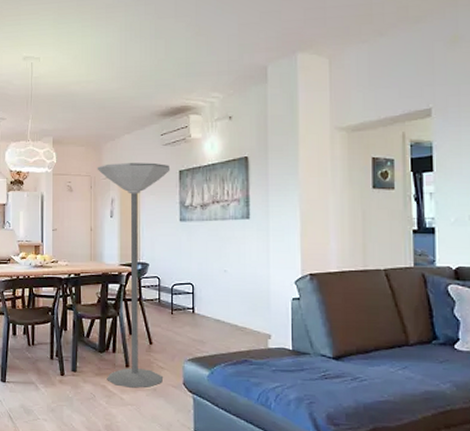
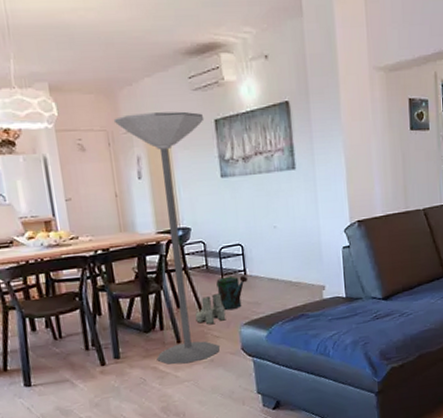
boots: none [144,327,172,355] -> present [195,294,226,325]
watering can: none [166,312,195,345] -> present [216,276,248,311]

